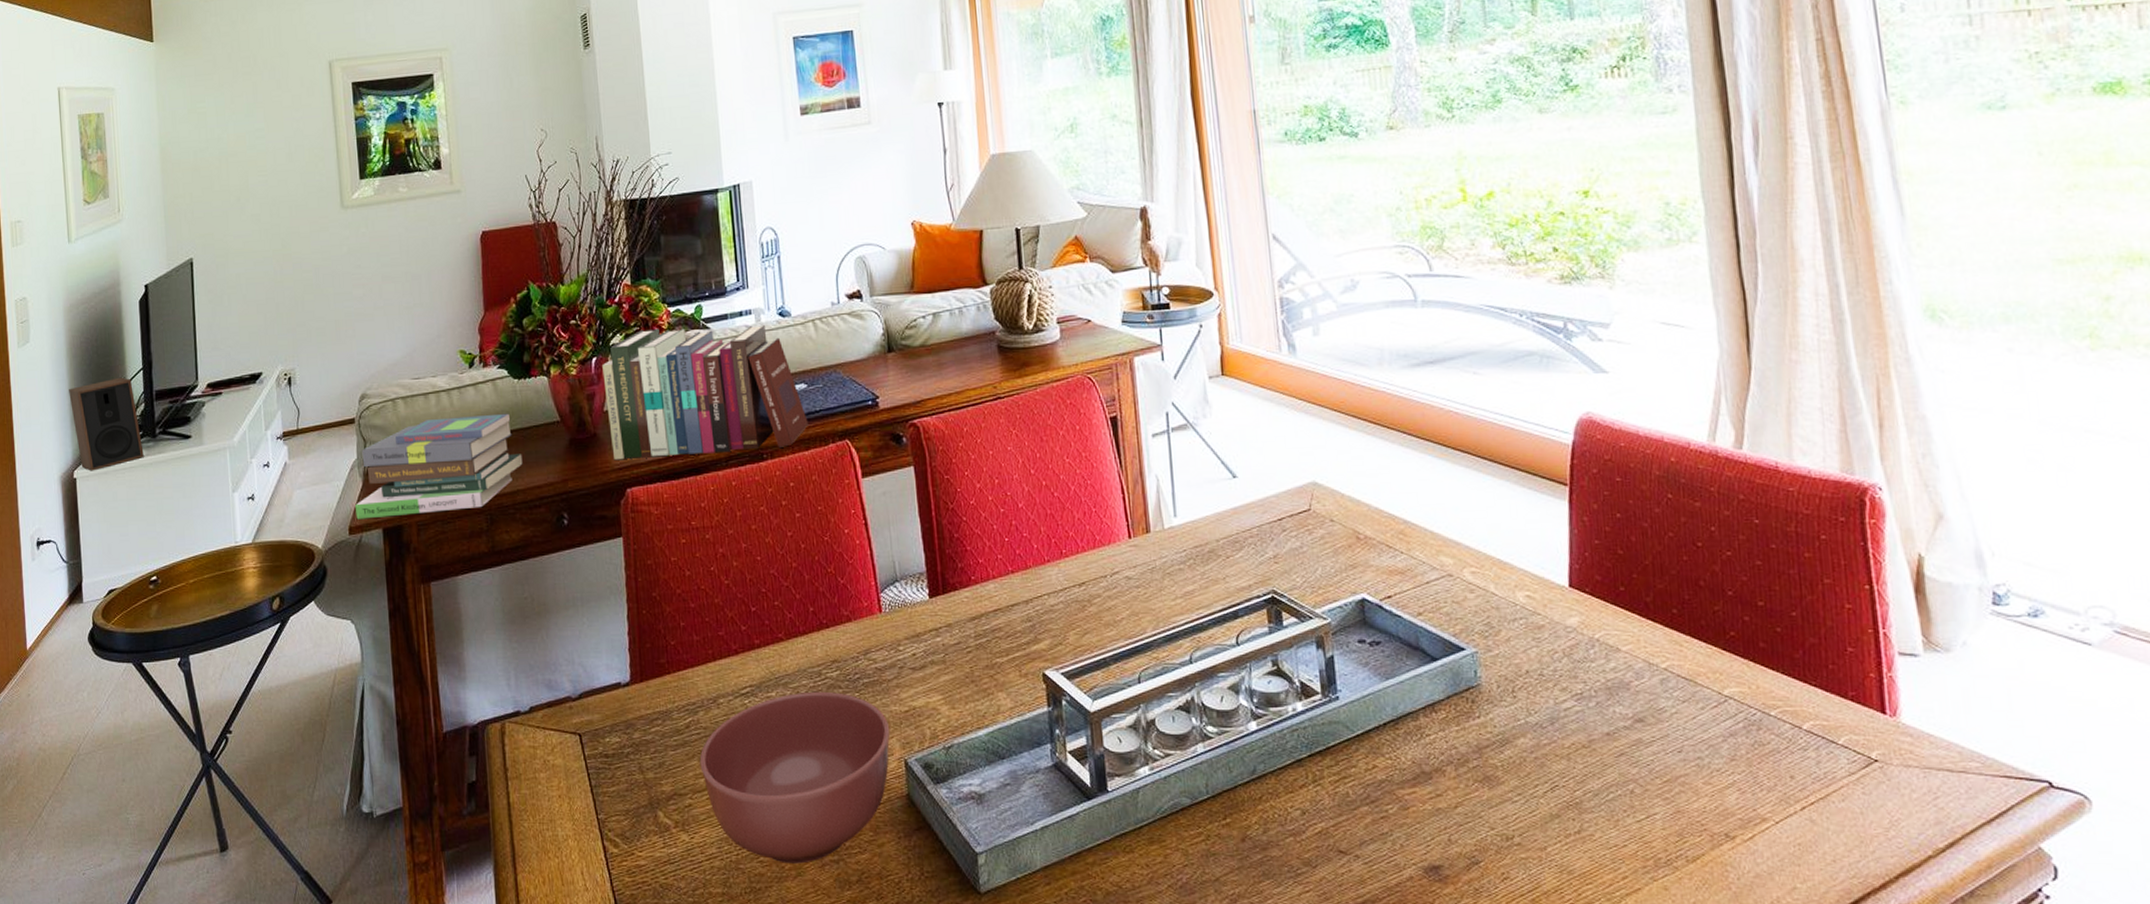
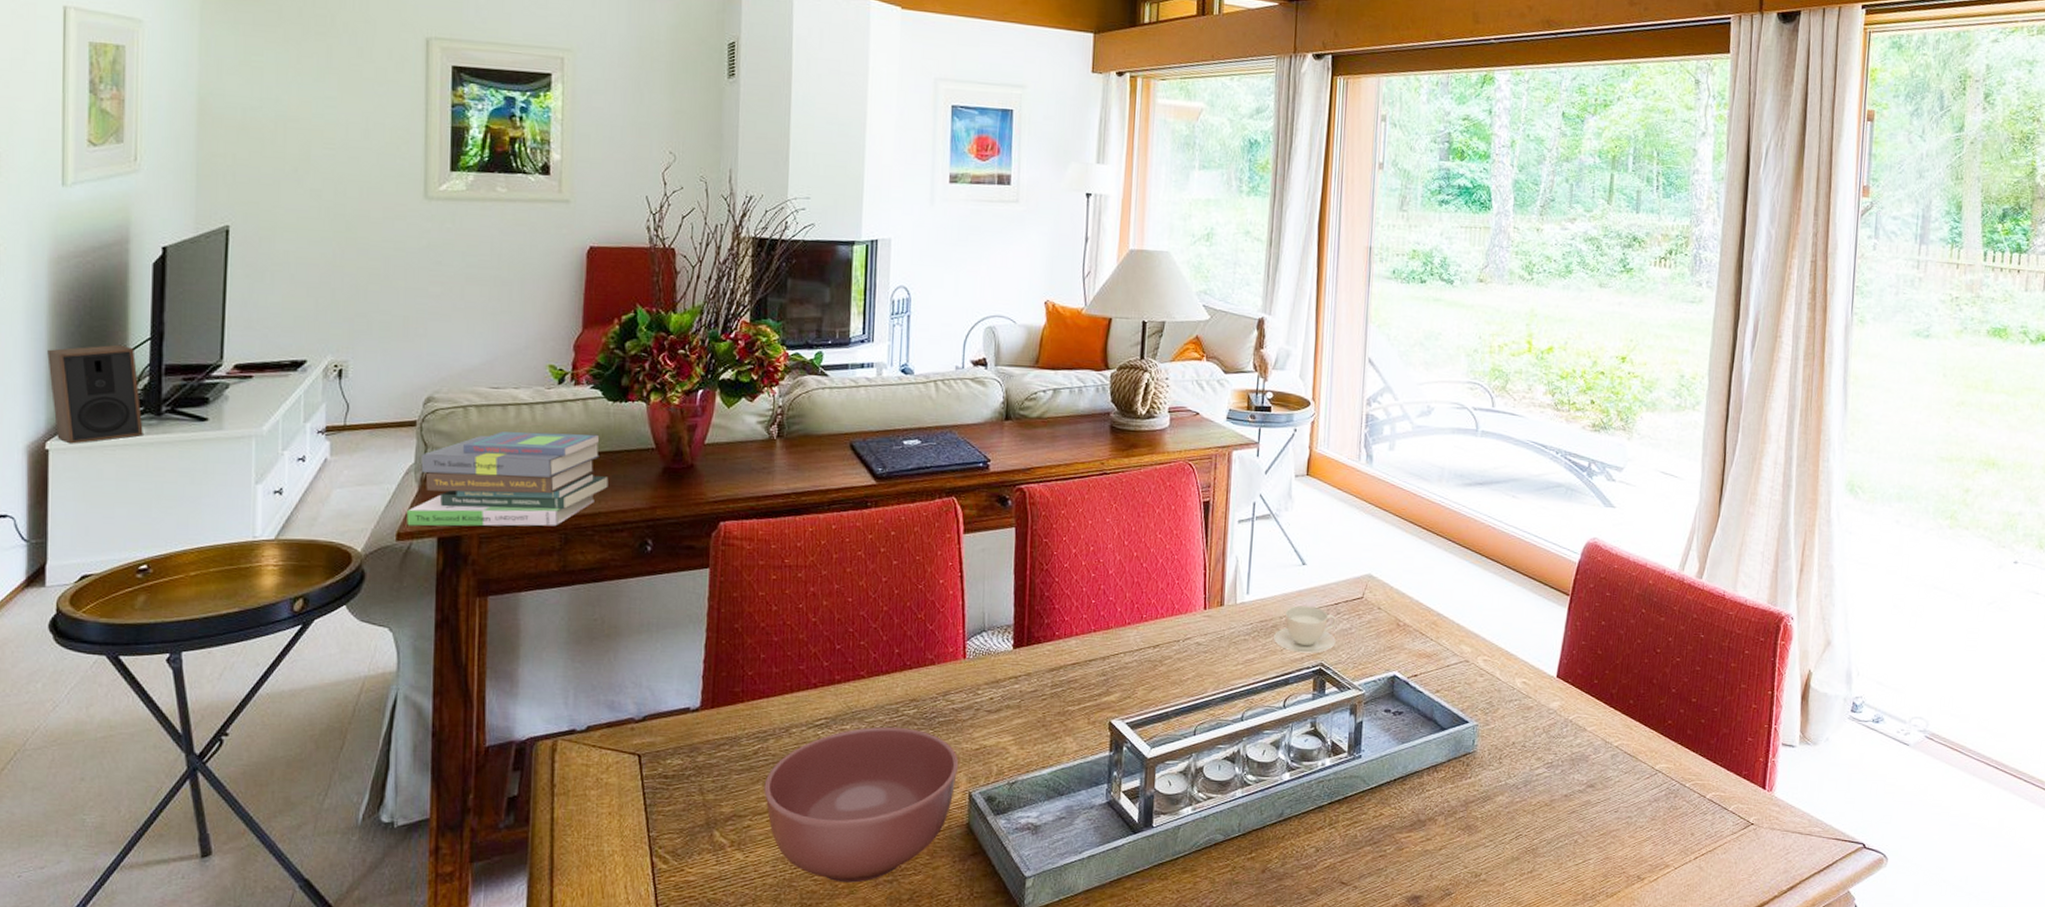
books: present [602,325,808,461] -> none [708,368,917,499]
teacup: none [1213,524,1288,580] -> present [1274,605,1337,653]

